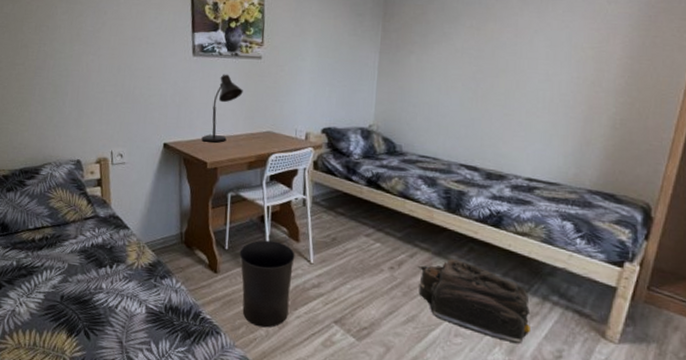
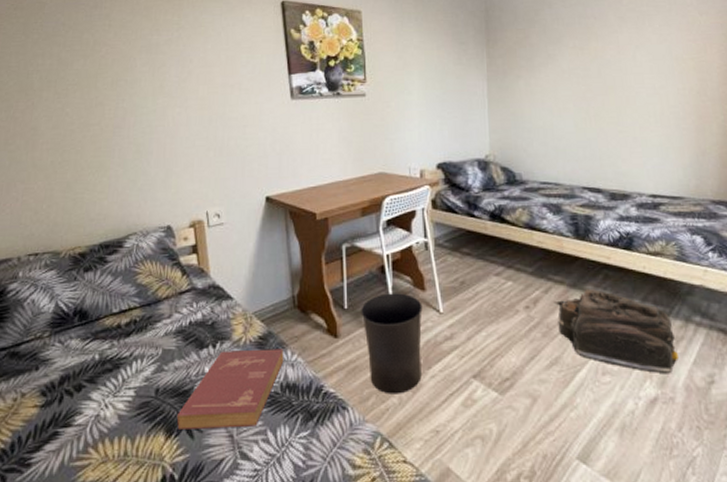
book: none [76,272,170,338] -> present [176,348,284,429]
desk lamp: present [201,74,243,144] -> none [308,115,349,192]

